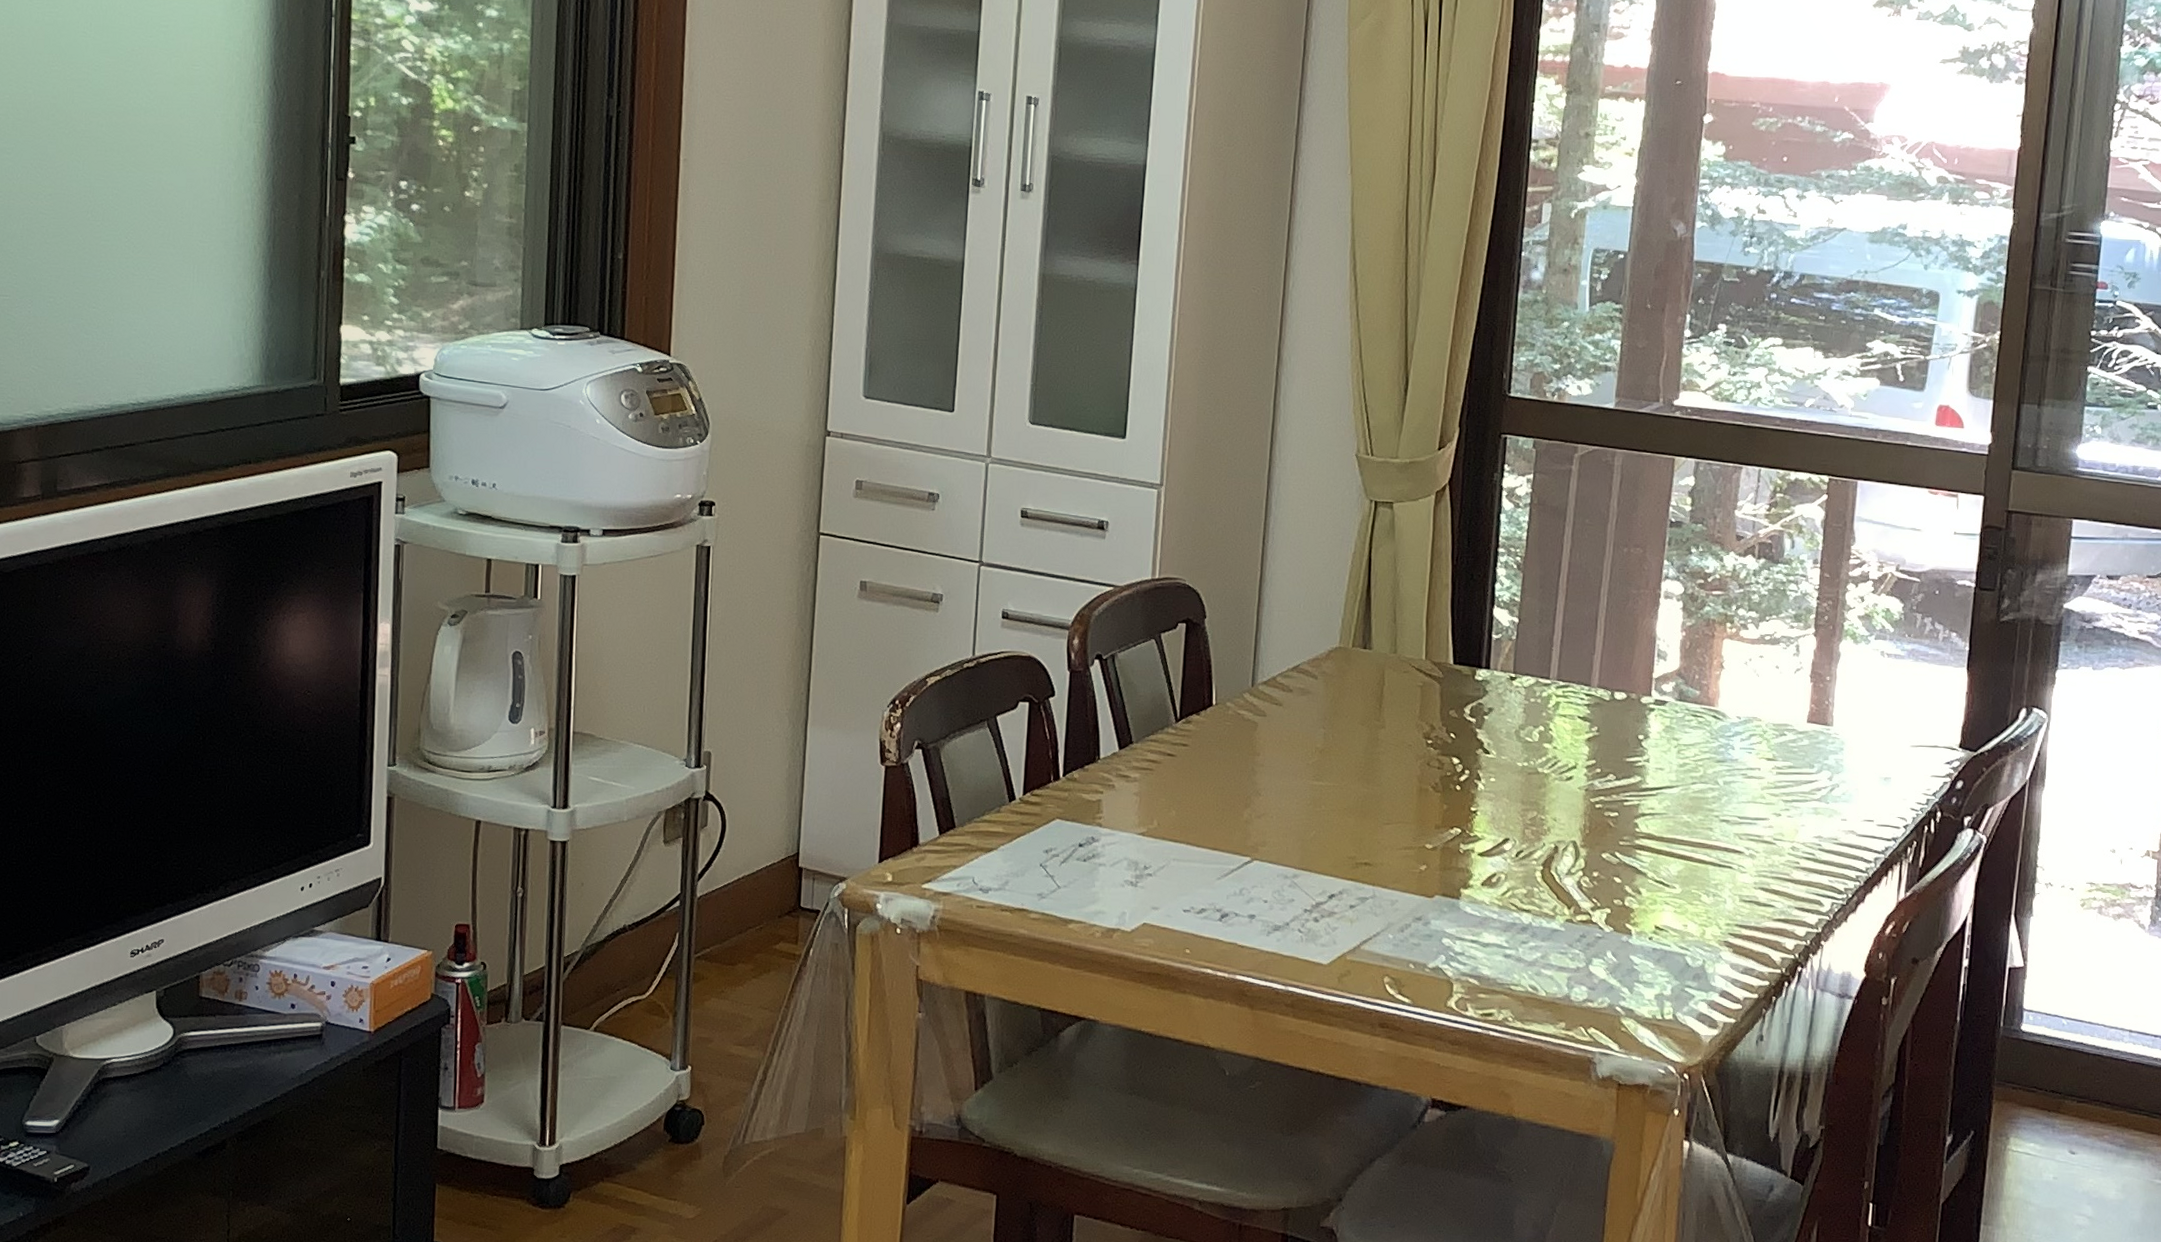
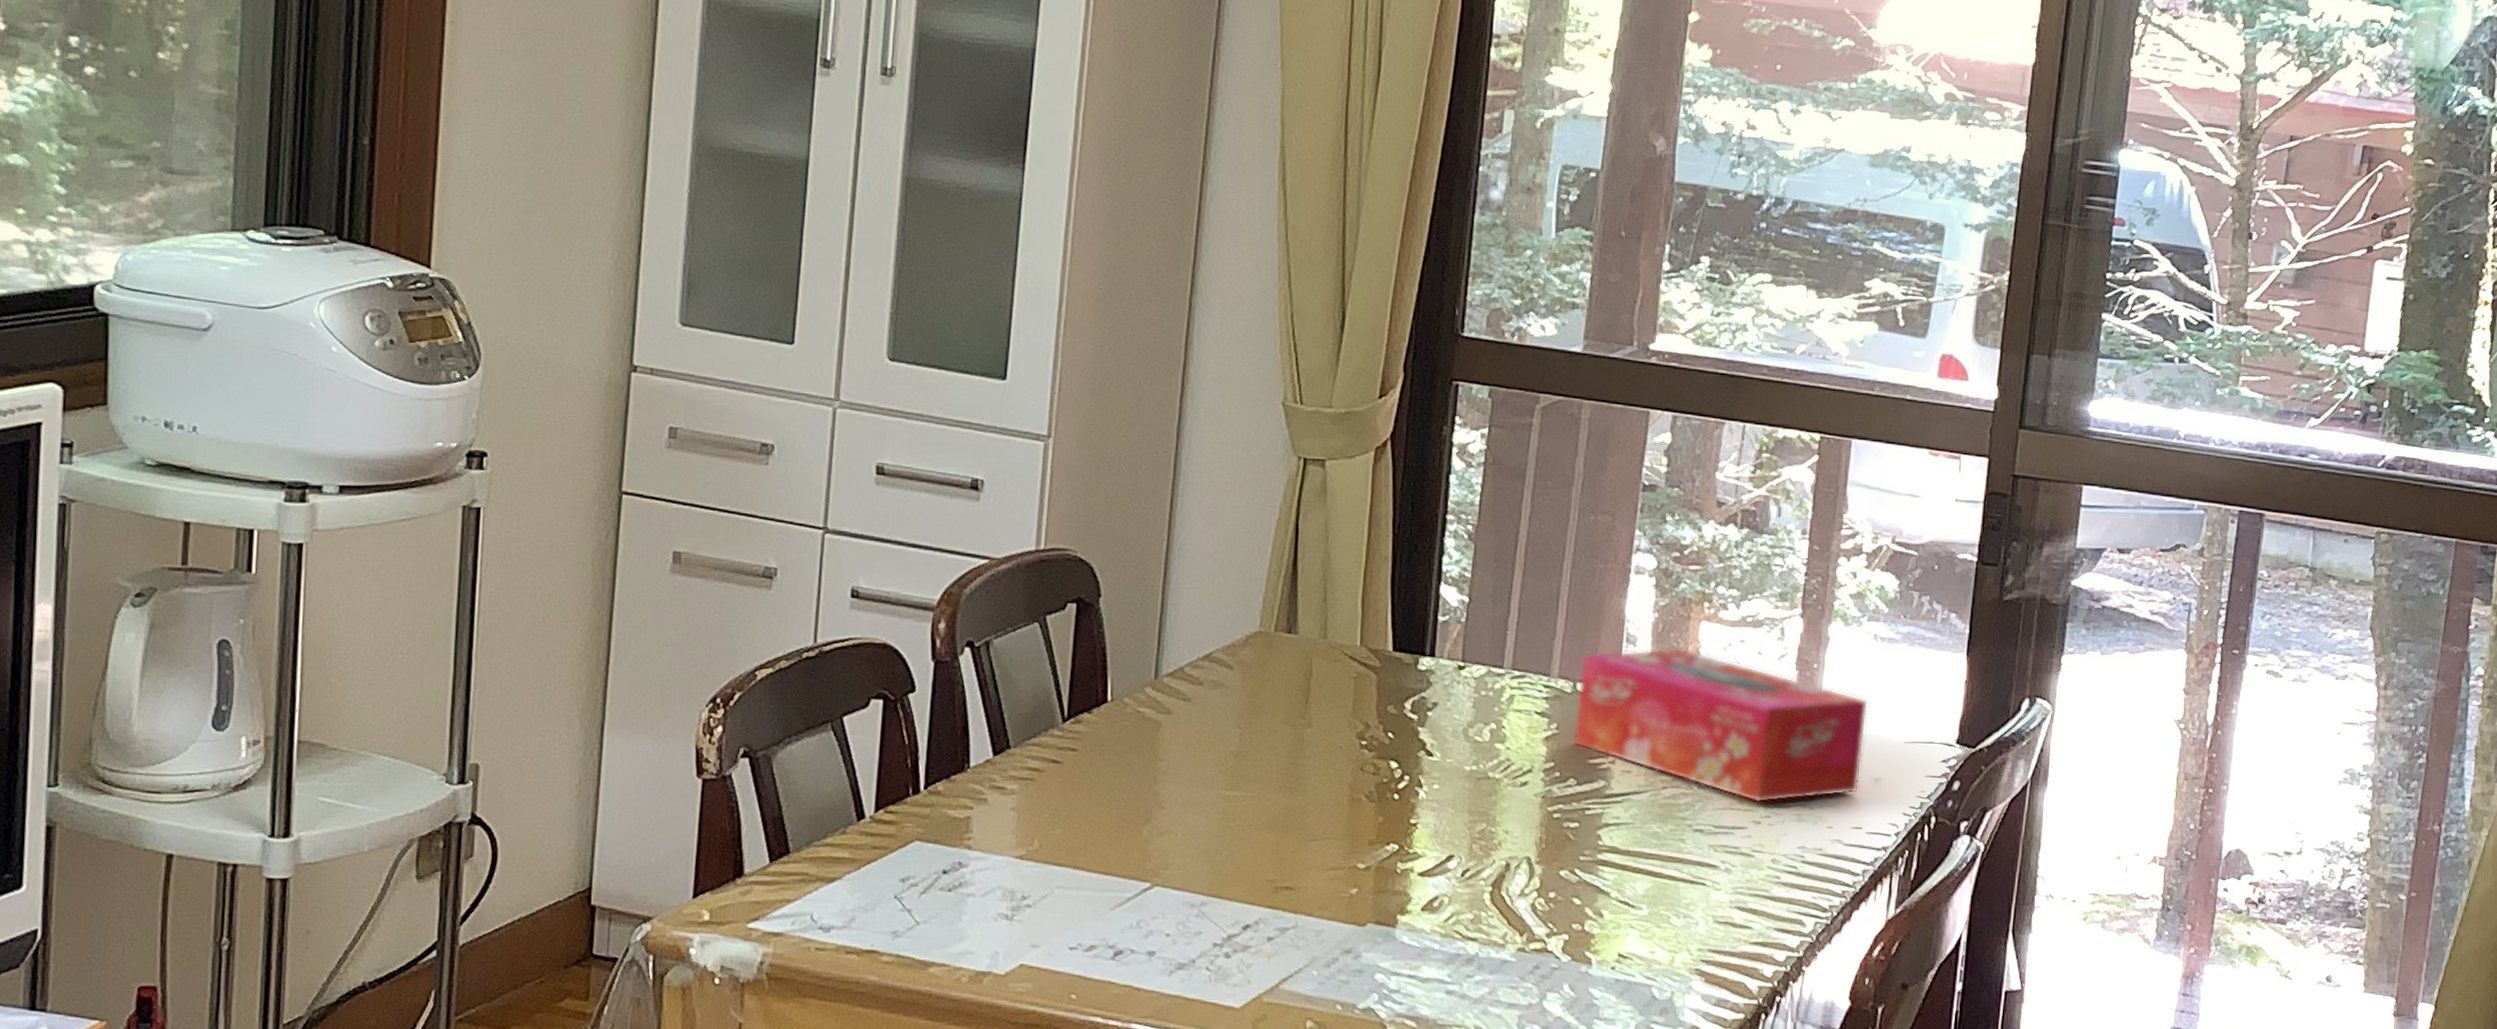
tissue box: none [1612,662,1877,798] -> present [1573,648,1869,803]

